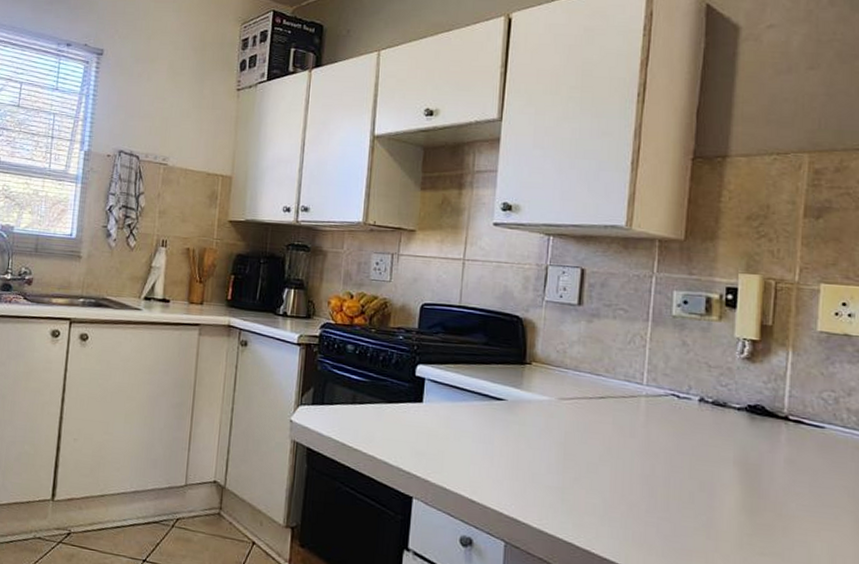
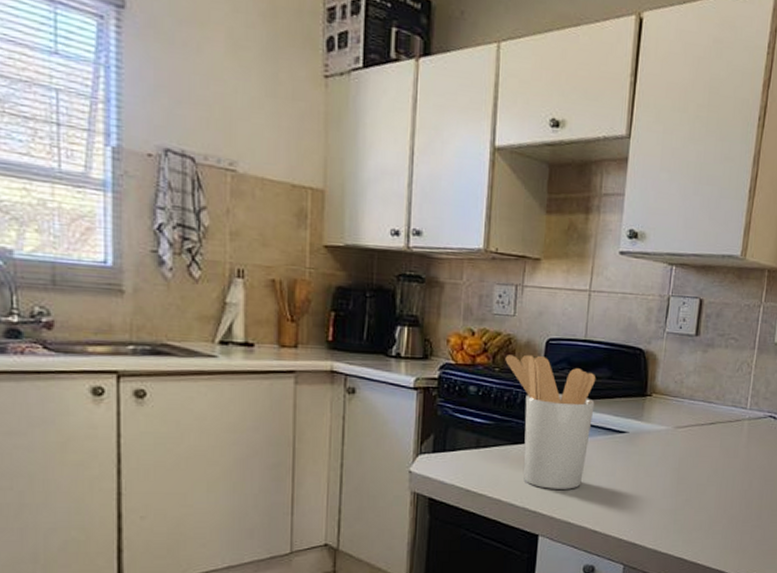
utensil holder: none [381,317,472,454] -> present [505,354,596,489]

